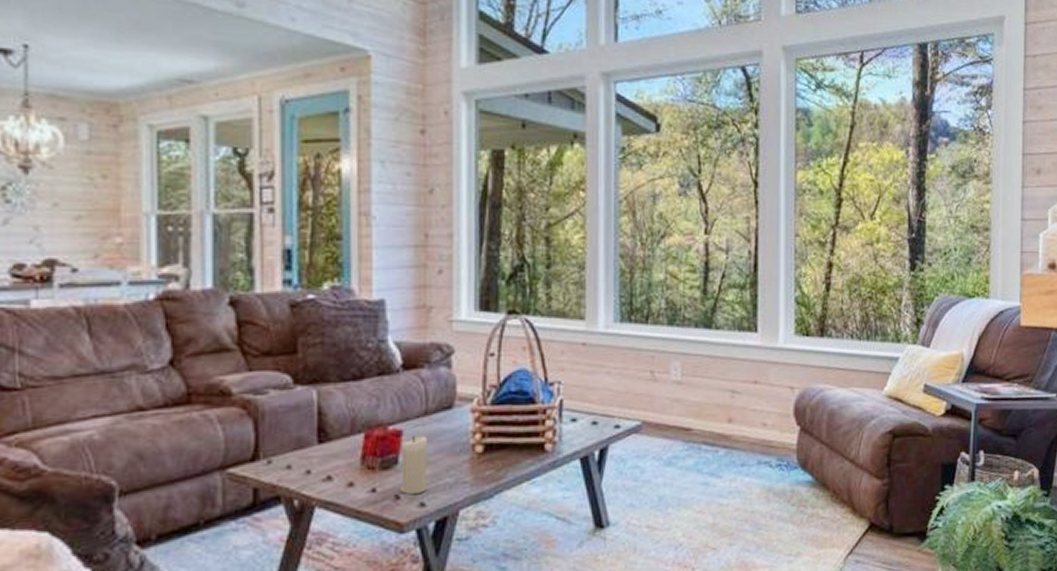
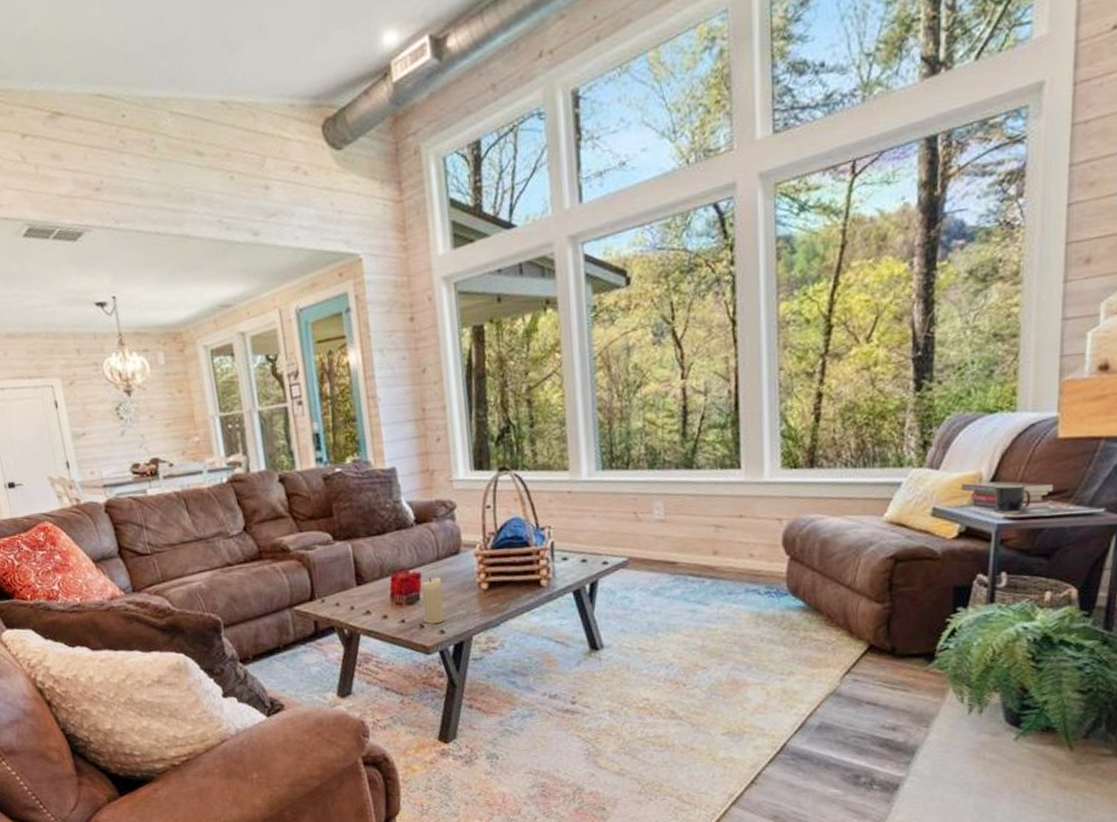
books: none [947,362,1019,392] -> present [961,481,1054,511]
mug: none [973,366,1002,395] -> present [994,484,1031,515]

